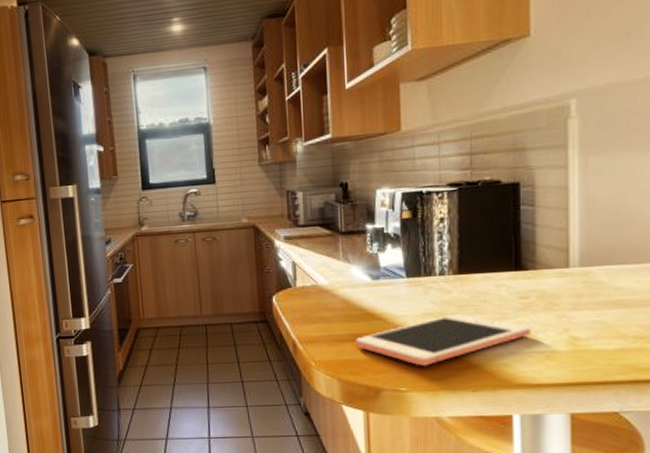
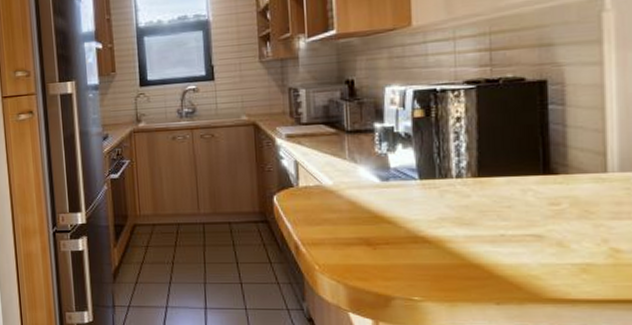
cell phone: present [355,314,531,367] -> none [363,220,563,276]

